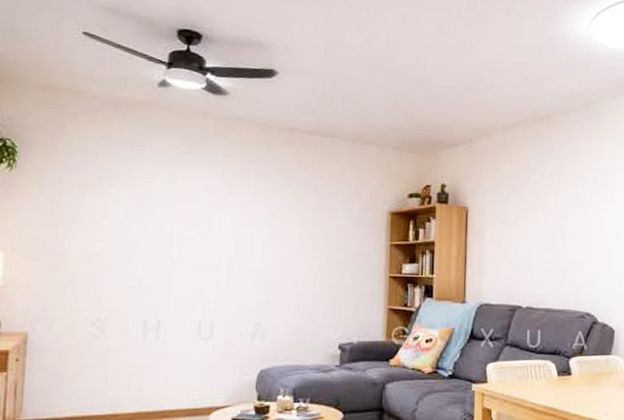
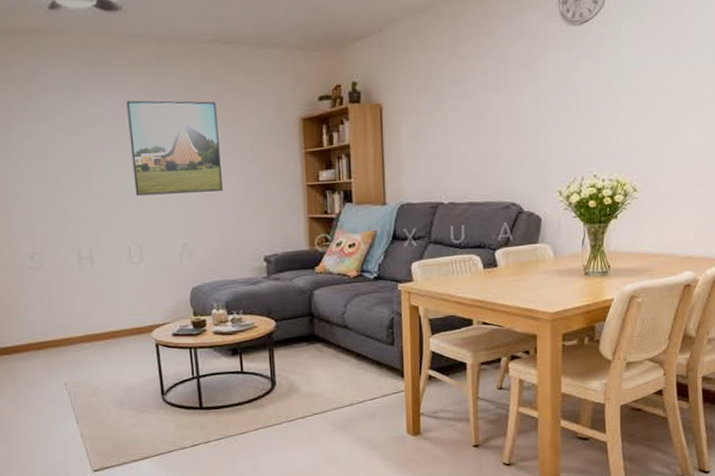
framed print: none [215,178,309,274] -> present [126,100,223,196]

